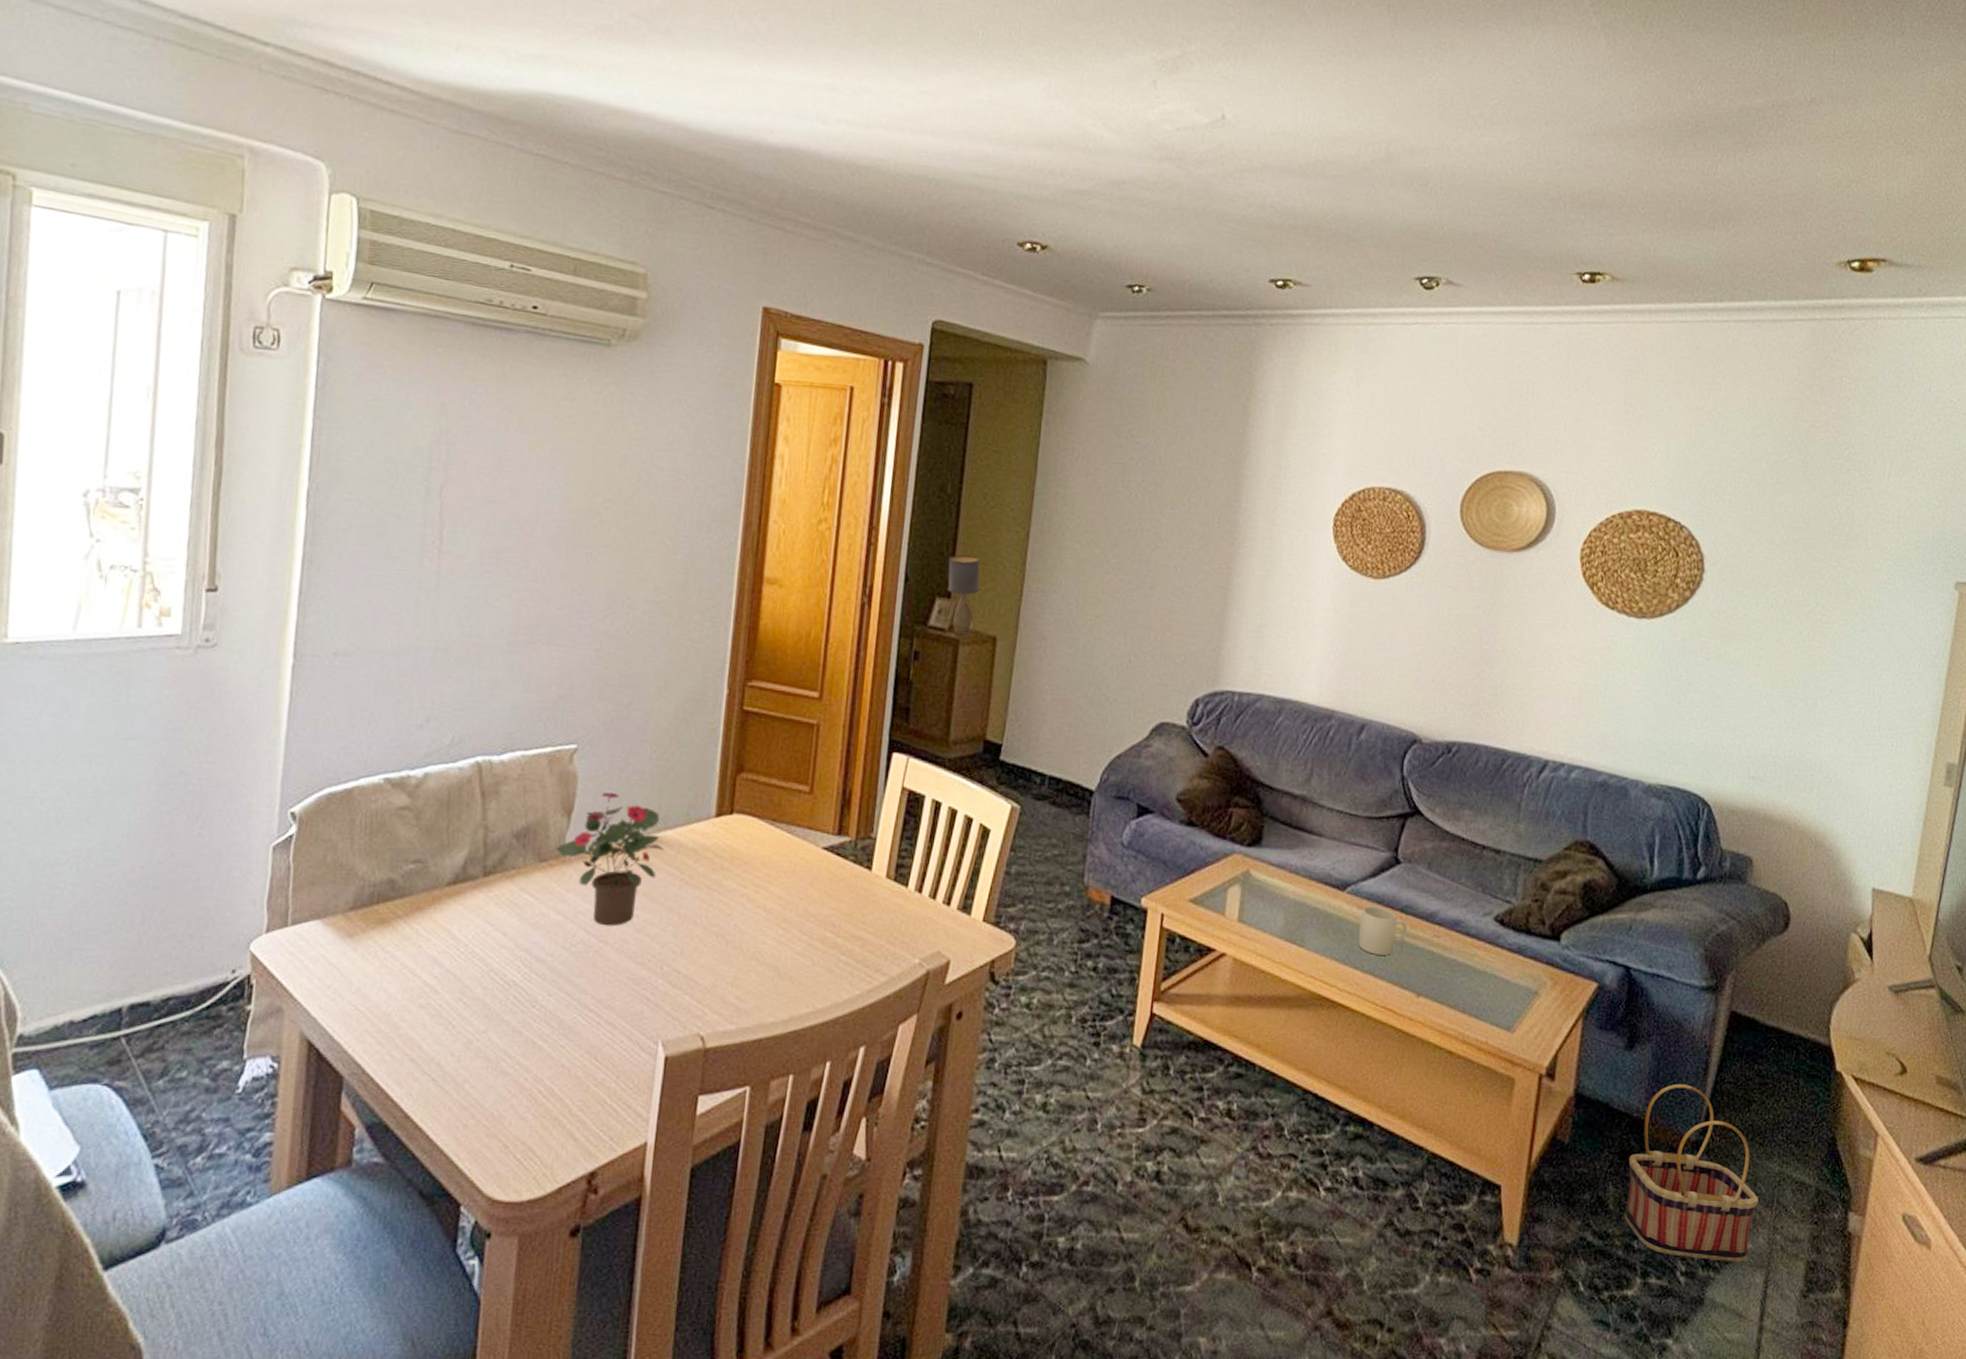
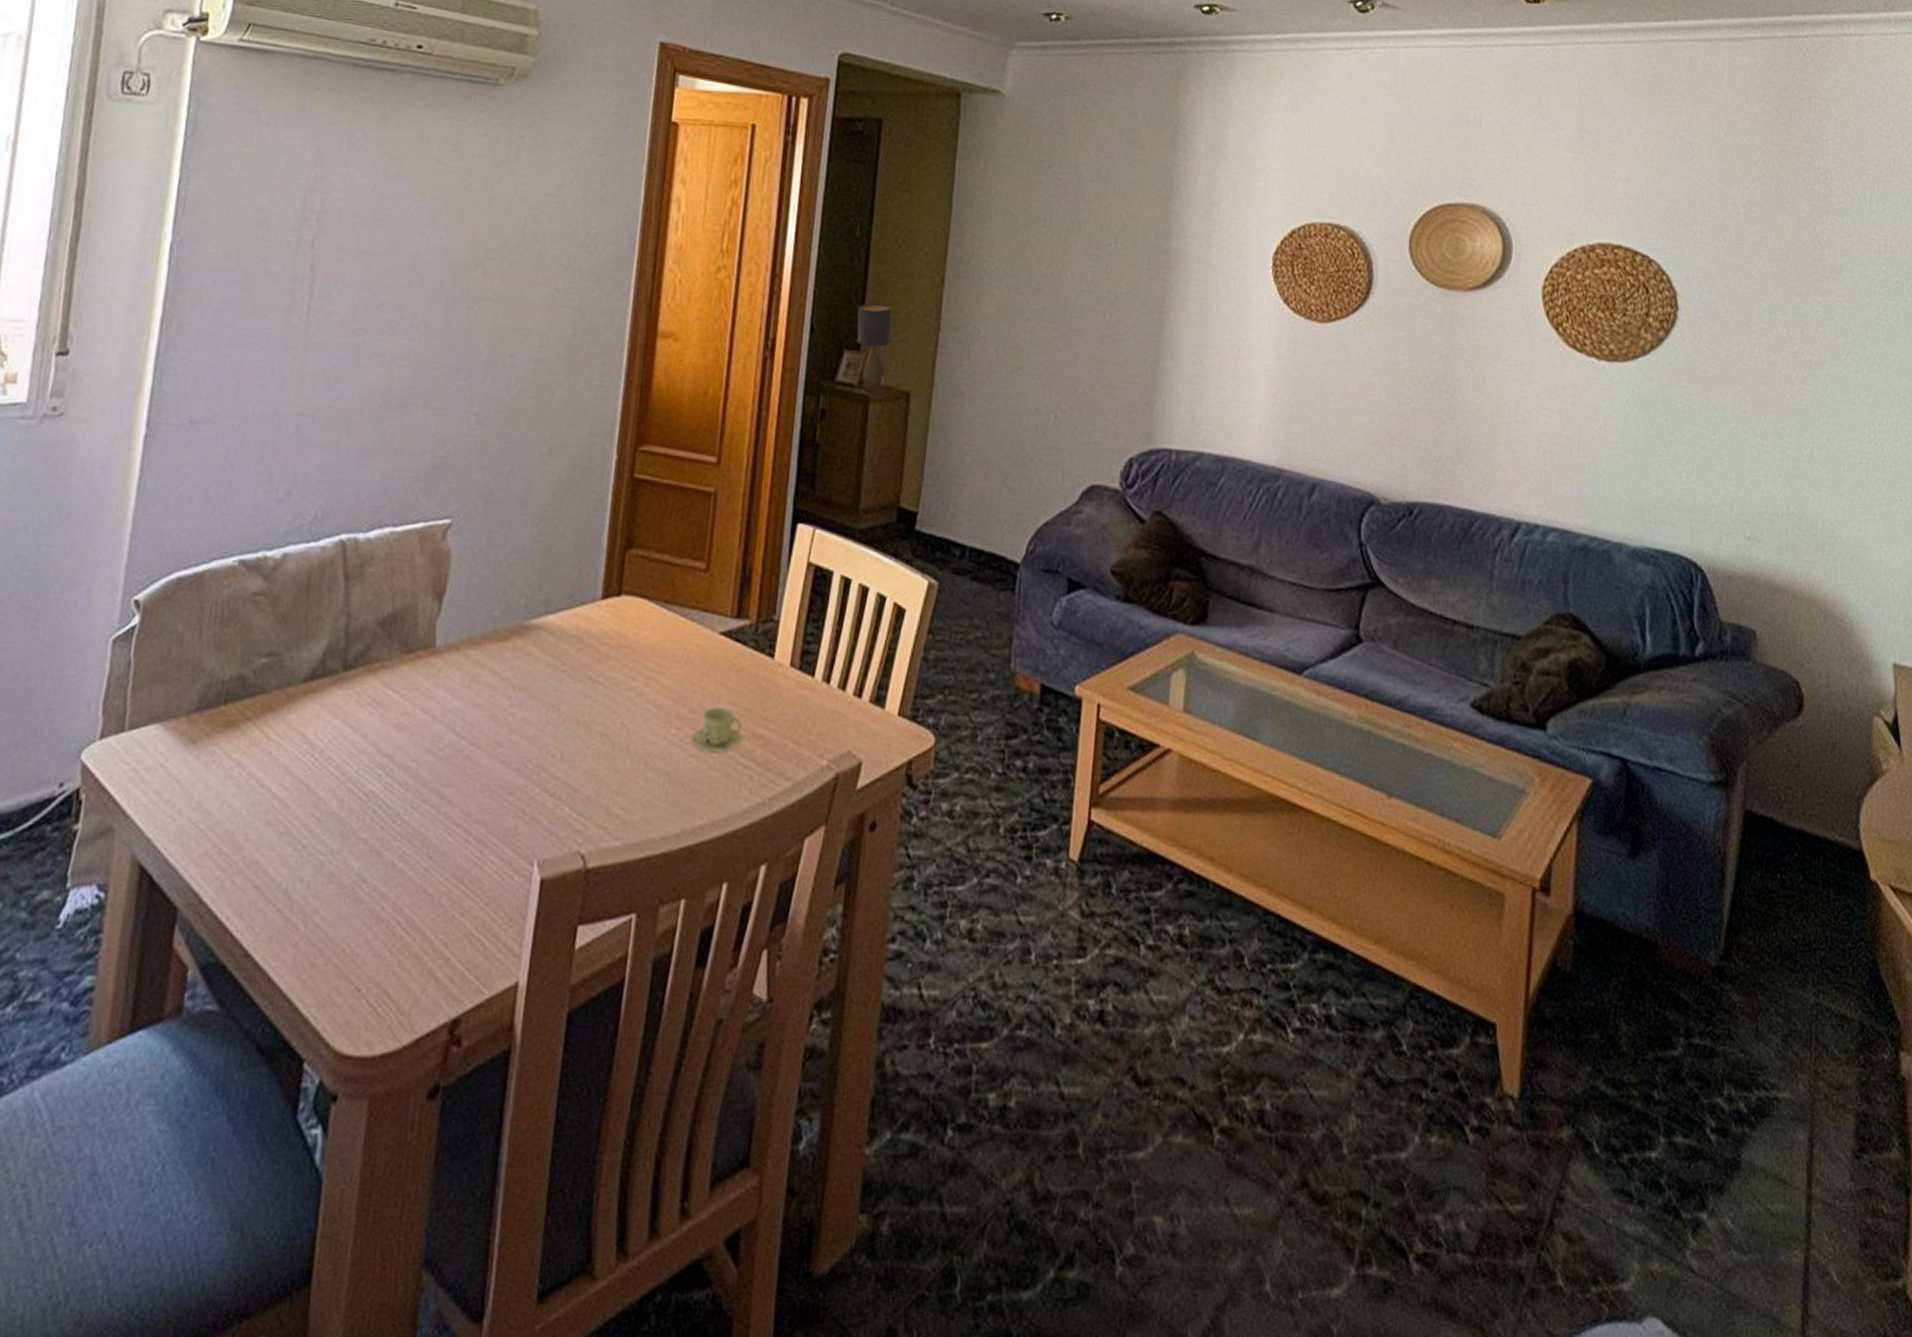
potted flower: present [556,792,663,925] -> none [425,572,544,725]
cup and saucer: none [796,912,844,950] -> present [689,707,743,752]
mug: present [1358,906,1408,956] -> none [1319,692,1374,749]
basket: present [1624,1083,1759,1263] -> none [1640,897,1794,1116]

